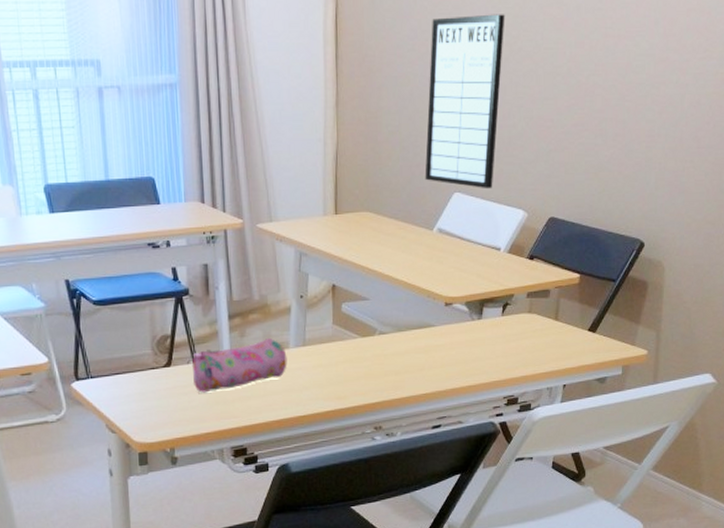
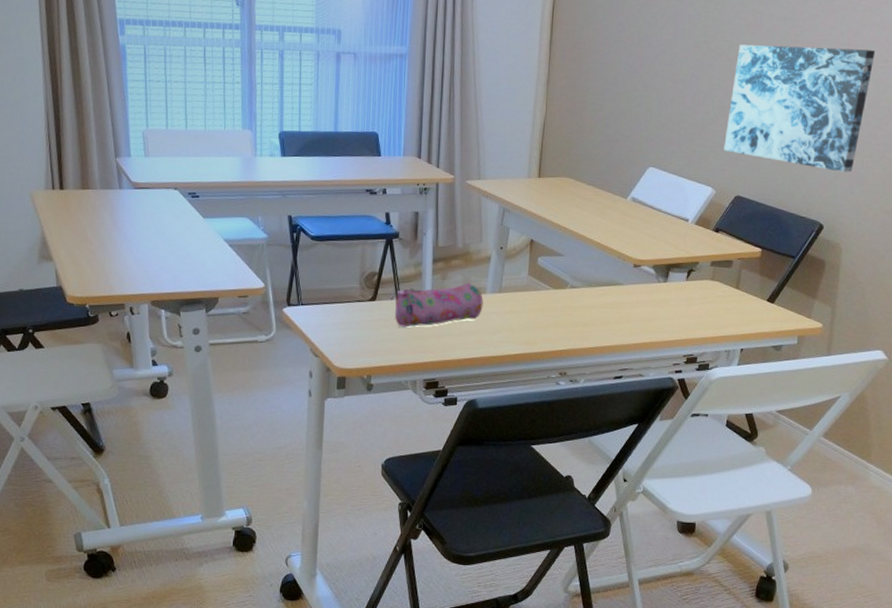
writing board: present [425,14,505,189] -> none [623,16,705,167]
wall art: none [534,39,693,182] -> present [724,44,875,173]

